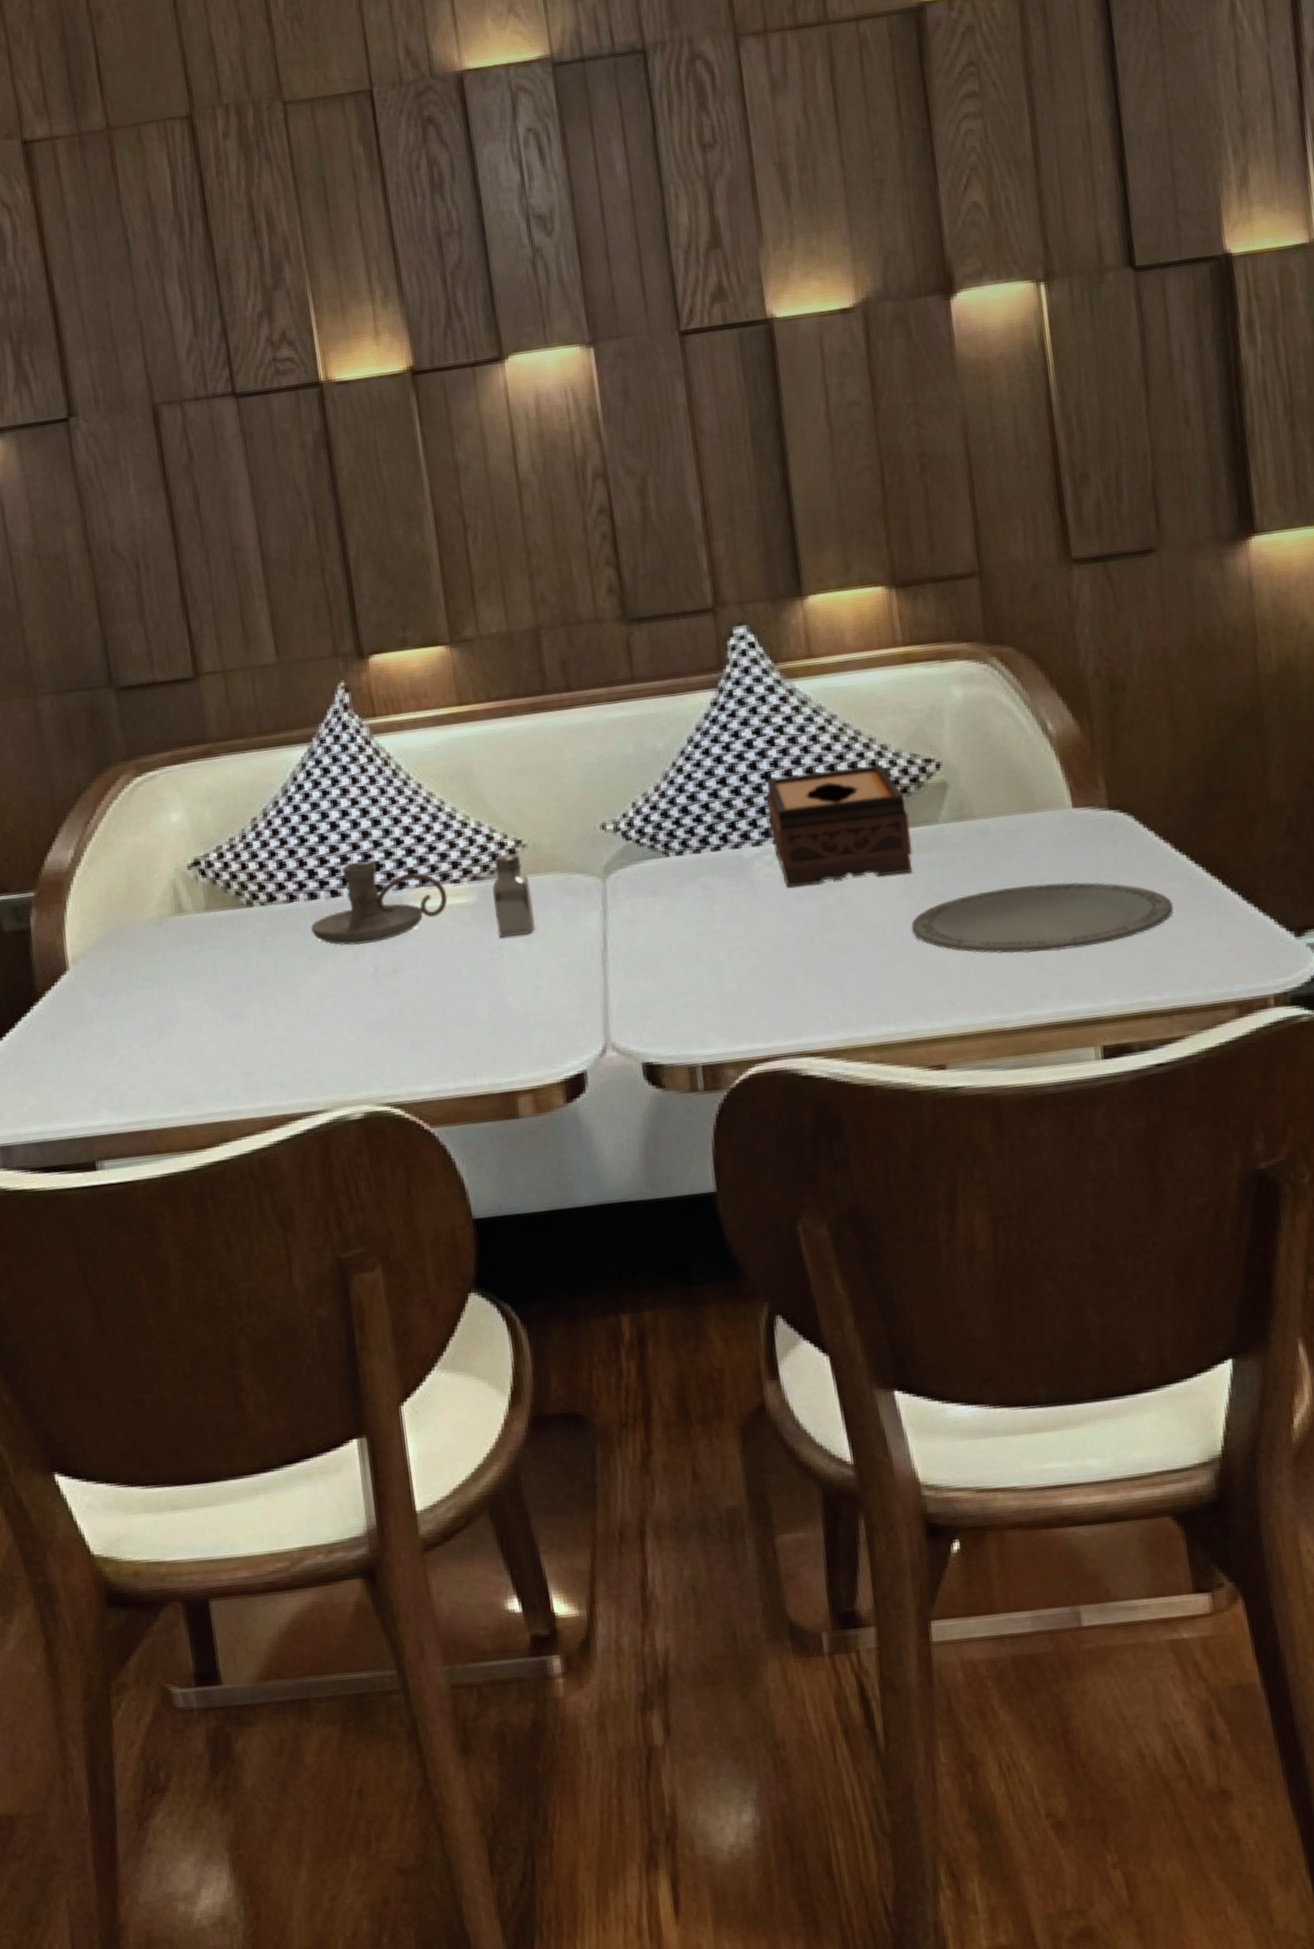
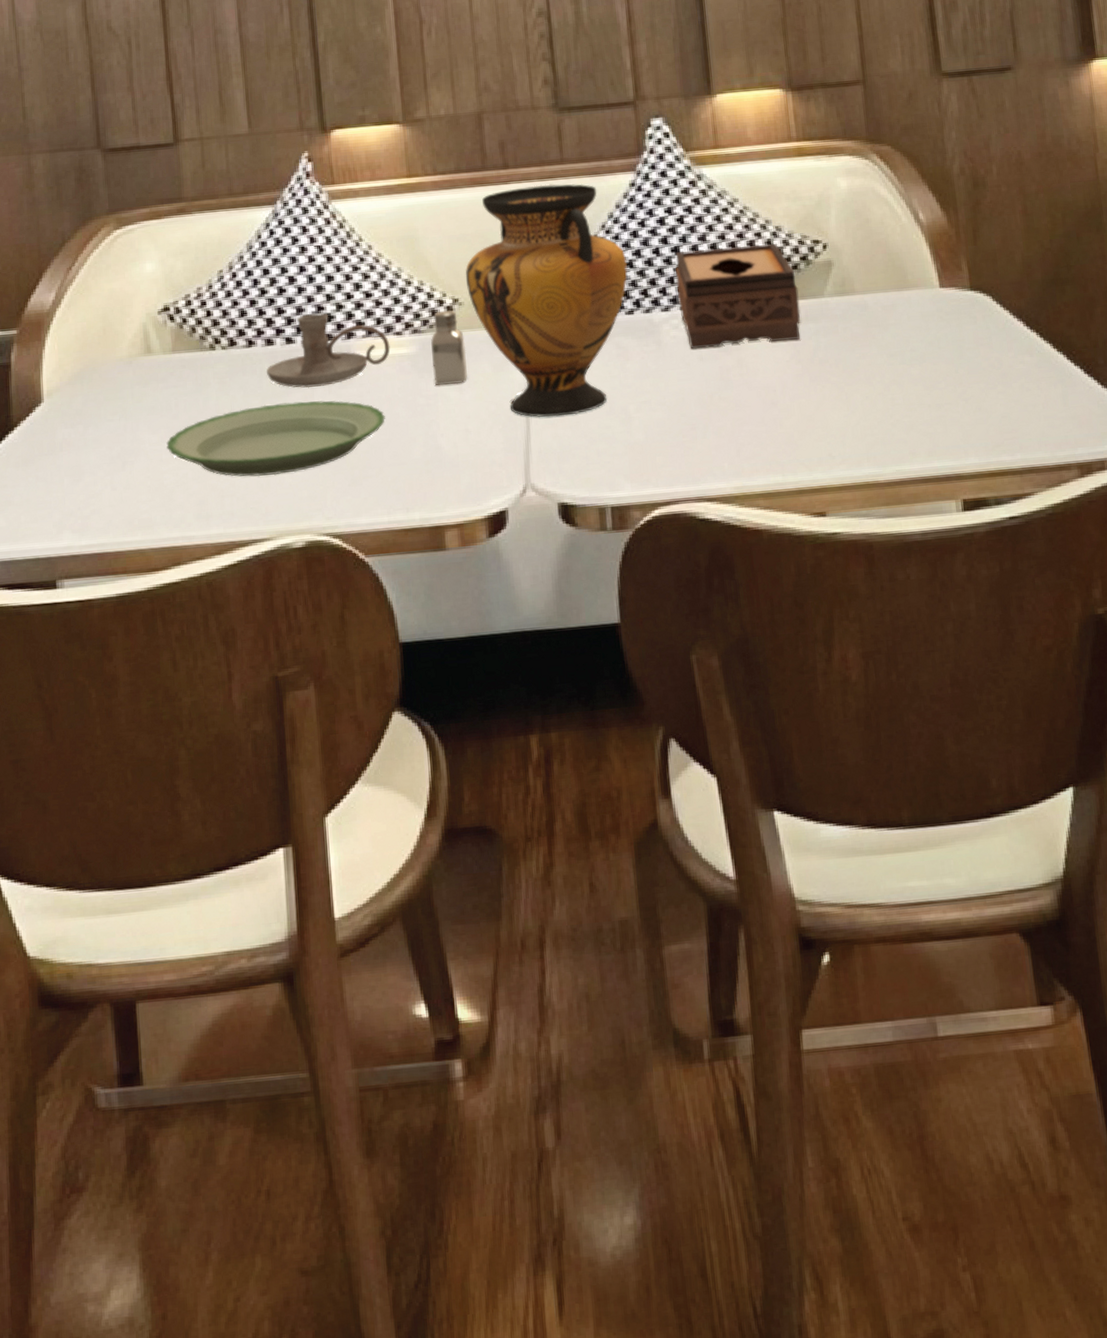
plate: none [205,957,446,1044] -> present [166,400,385,477]
vase: none [527,705,713,969] -> present [465,183,628,417]
plate: present [911,882,1174,954] -> none [798,353,1025,415]

